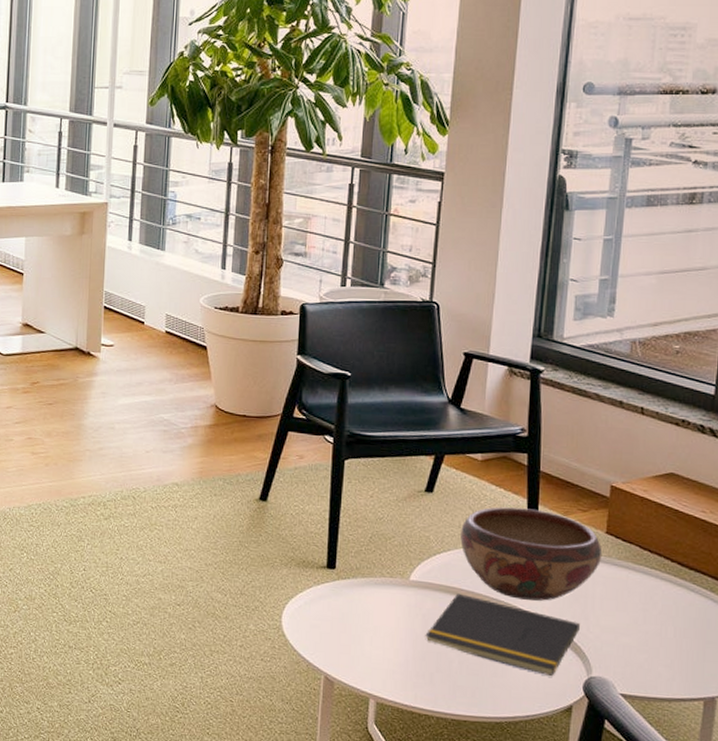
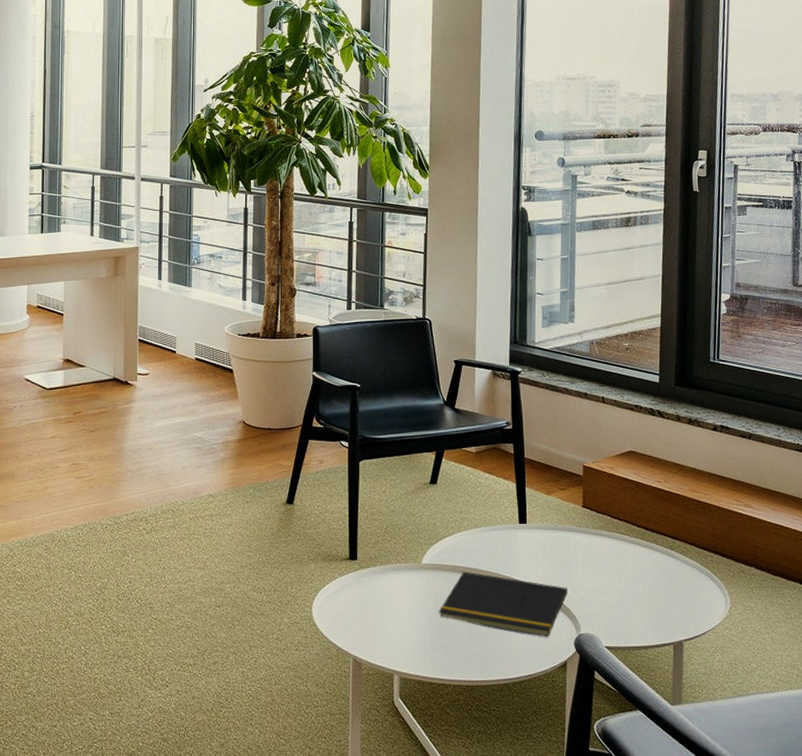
decorative bowl: present [460,507,603,601] -> none [462,491,581,572]

